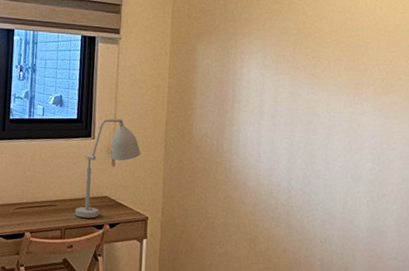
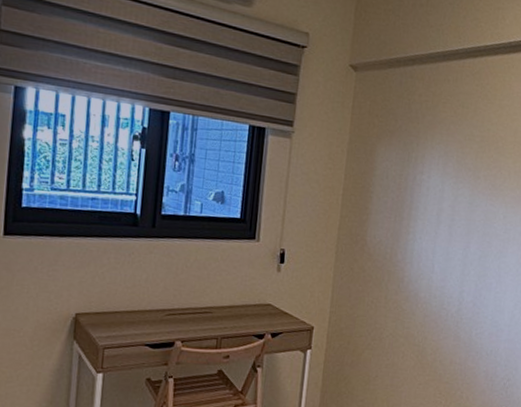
desk lamp: present [75,118,141,218] -> none [233,220,310,327]

